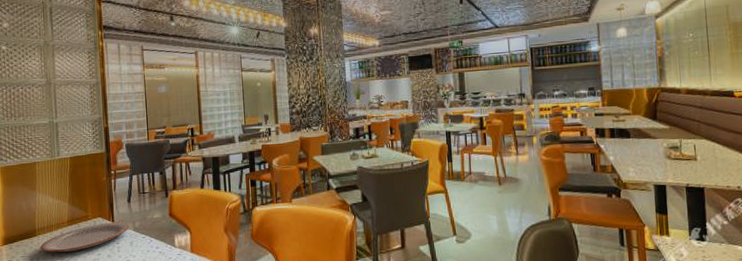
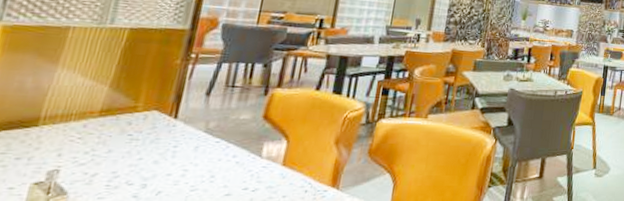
plate: present [40,222,129,253] -> none [39,118,199,152]

